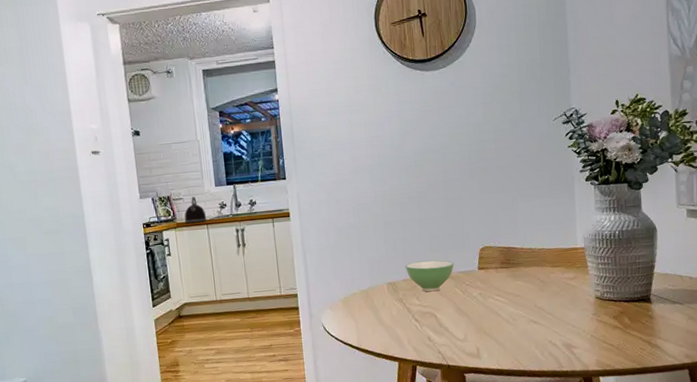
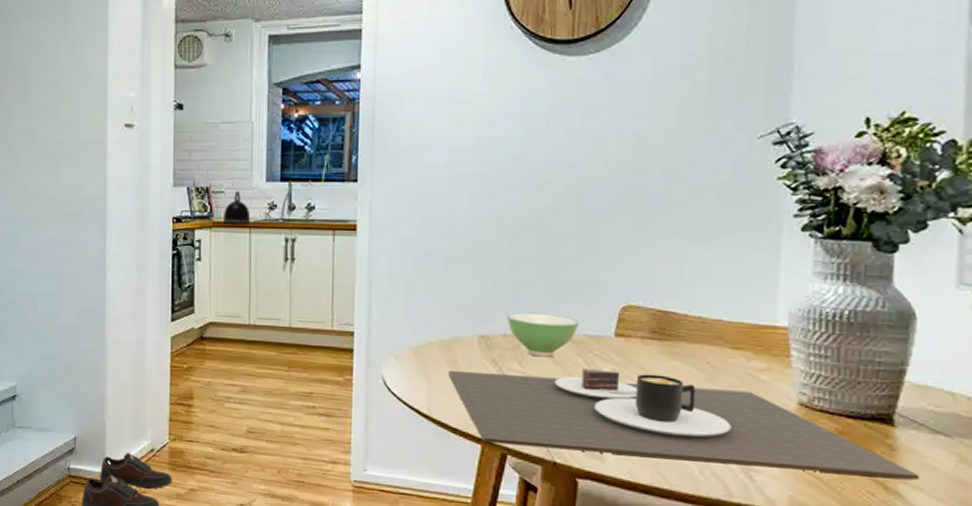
place setting: none [369,292,668,360] -> present [448,369,920,481]

